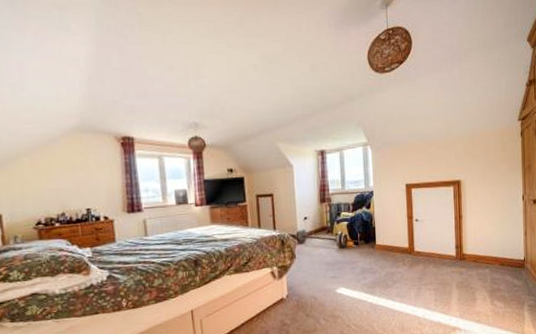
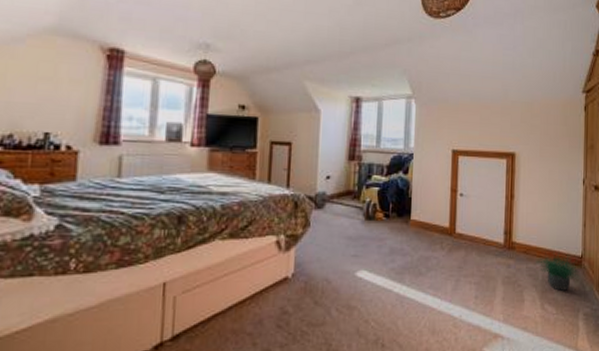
potted plant: none [485,257,523,289] -> present [536,250,580,291]

